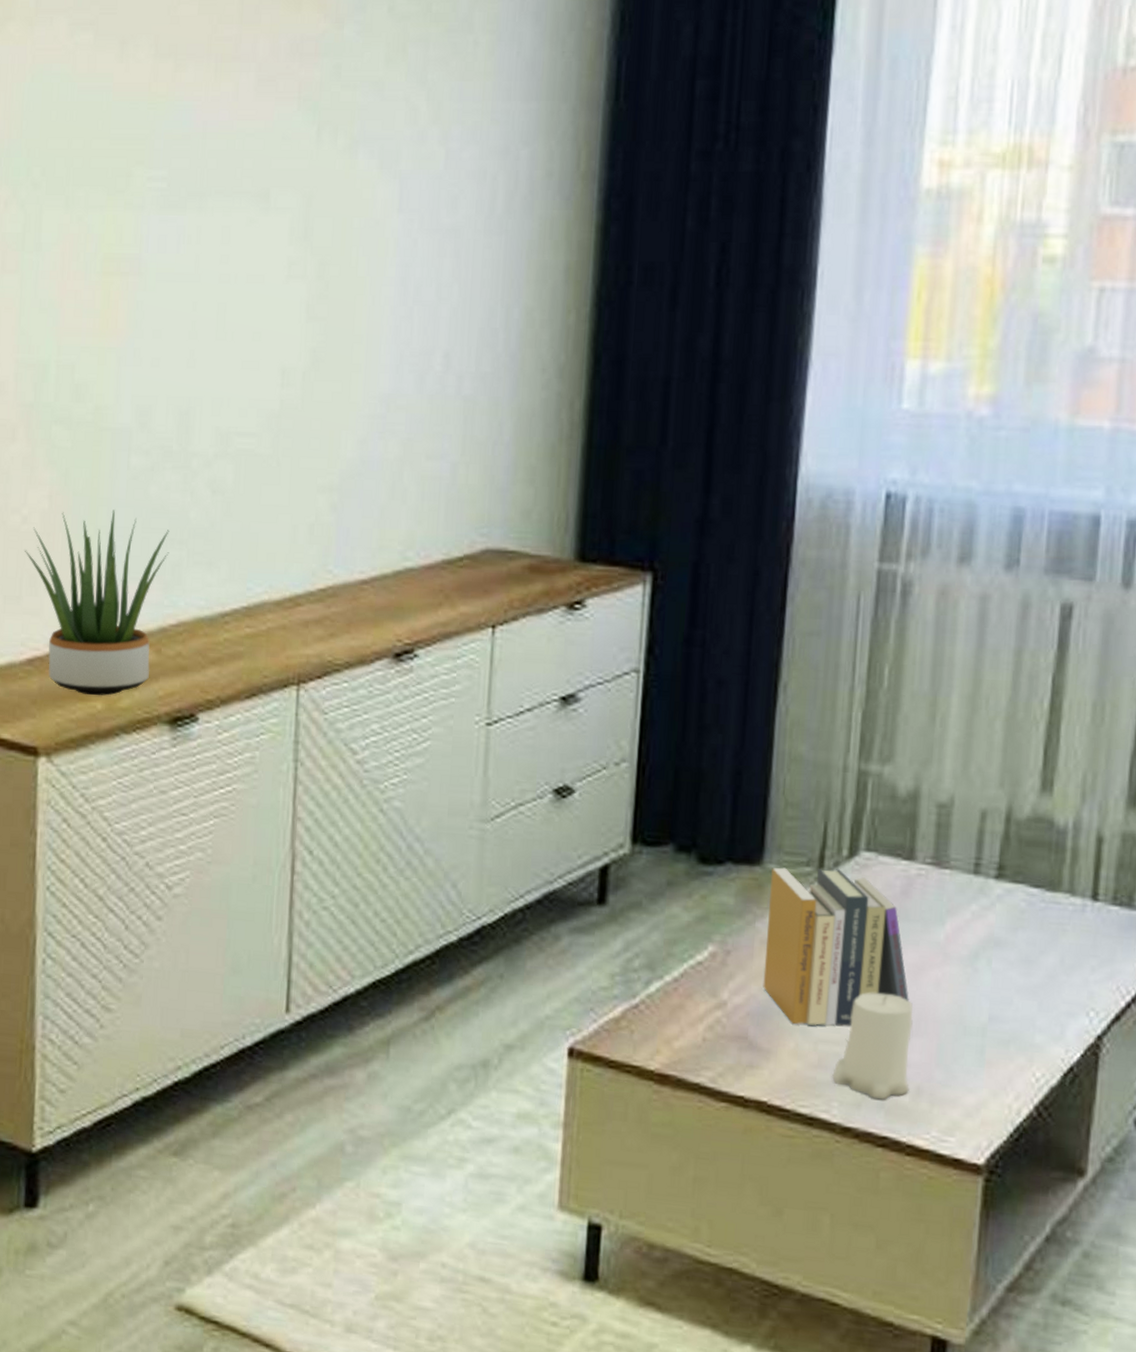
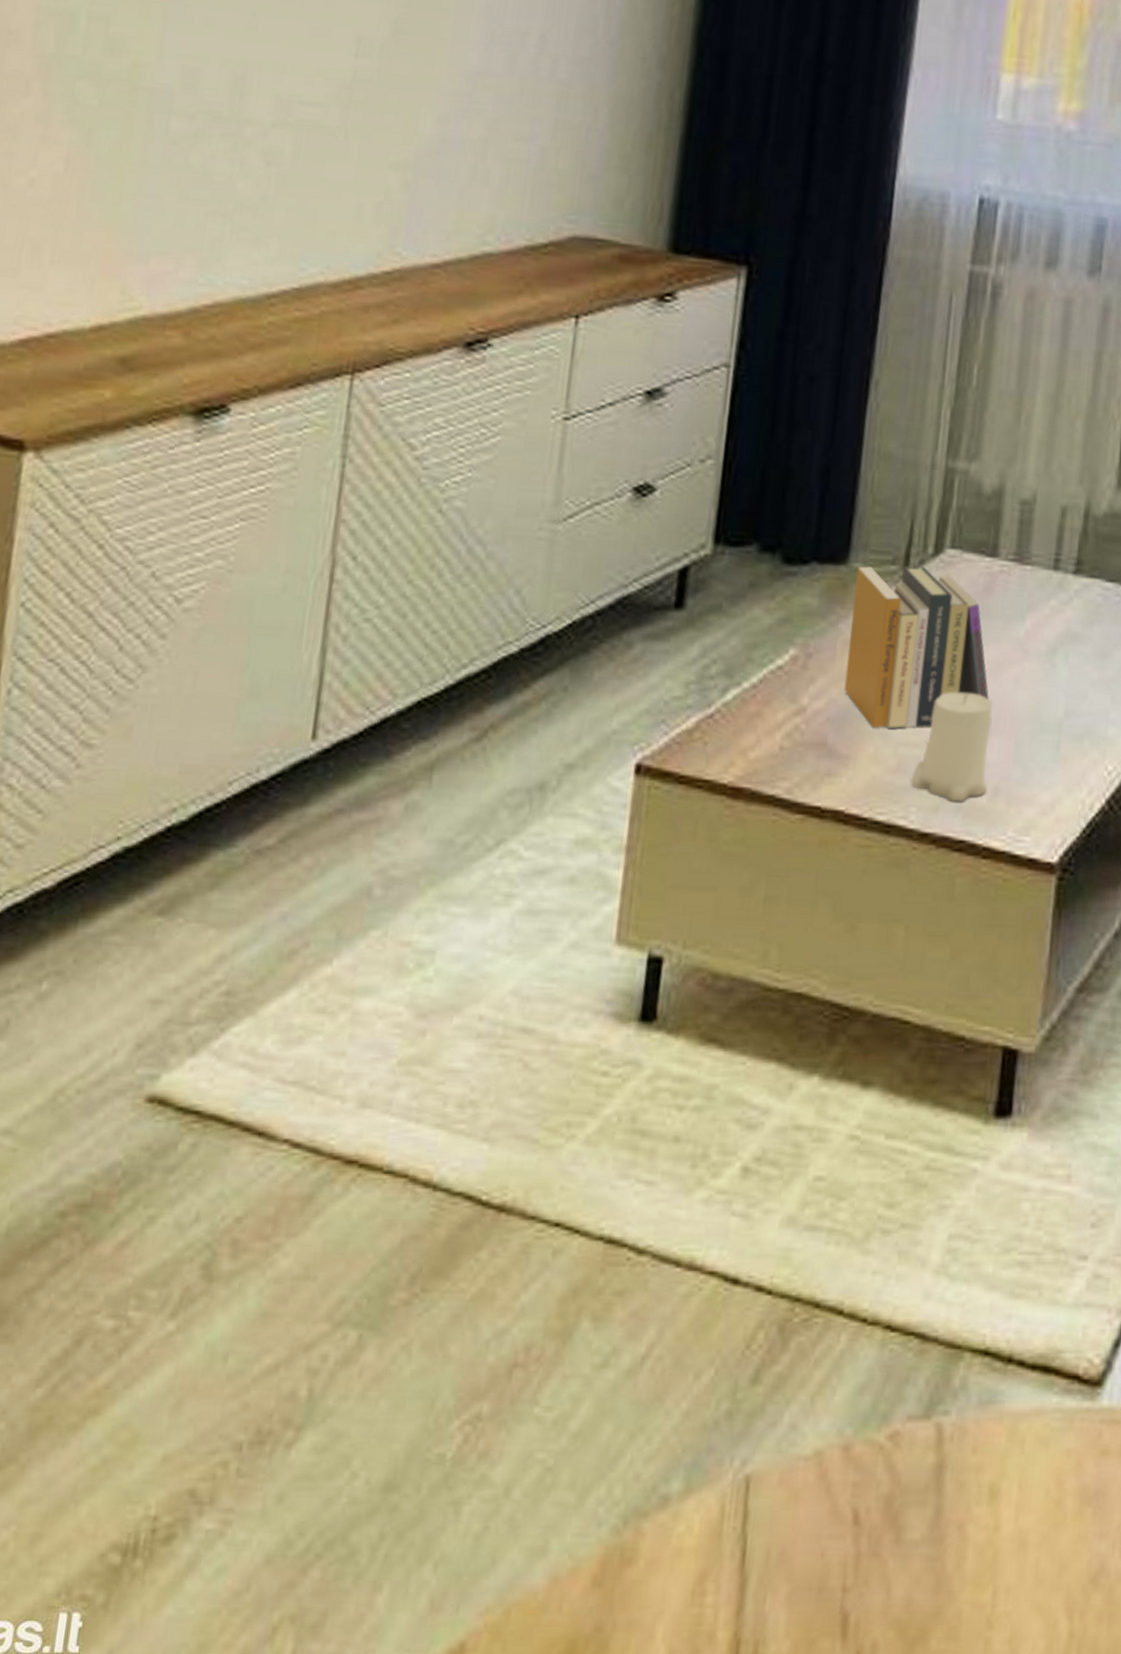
potted plant: present [25,510,170,695] -> none [28,176,212,383]

